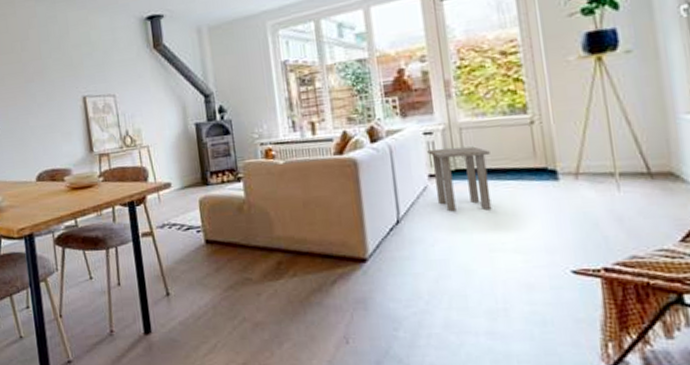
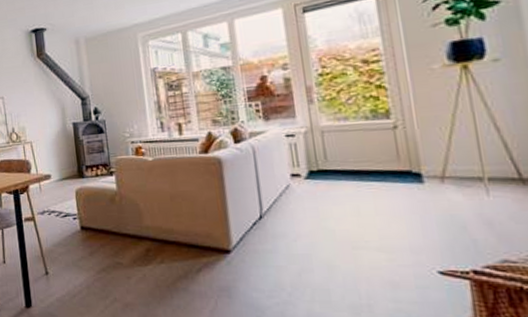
side table: present [427,146,492,212] -> none [289,149,355,210]

